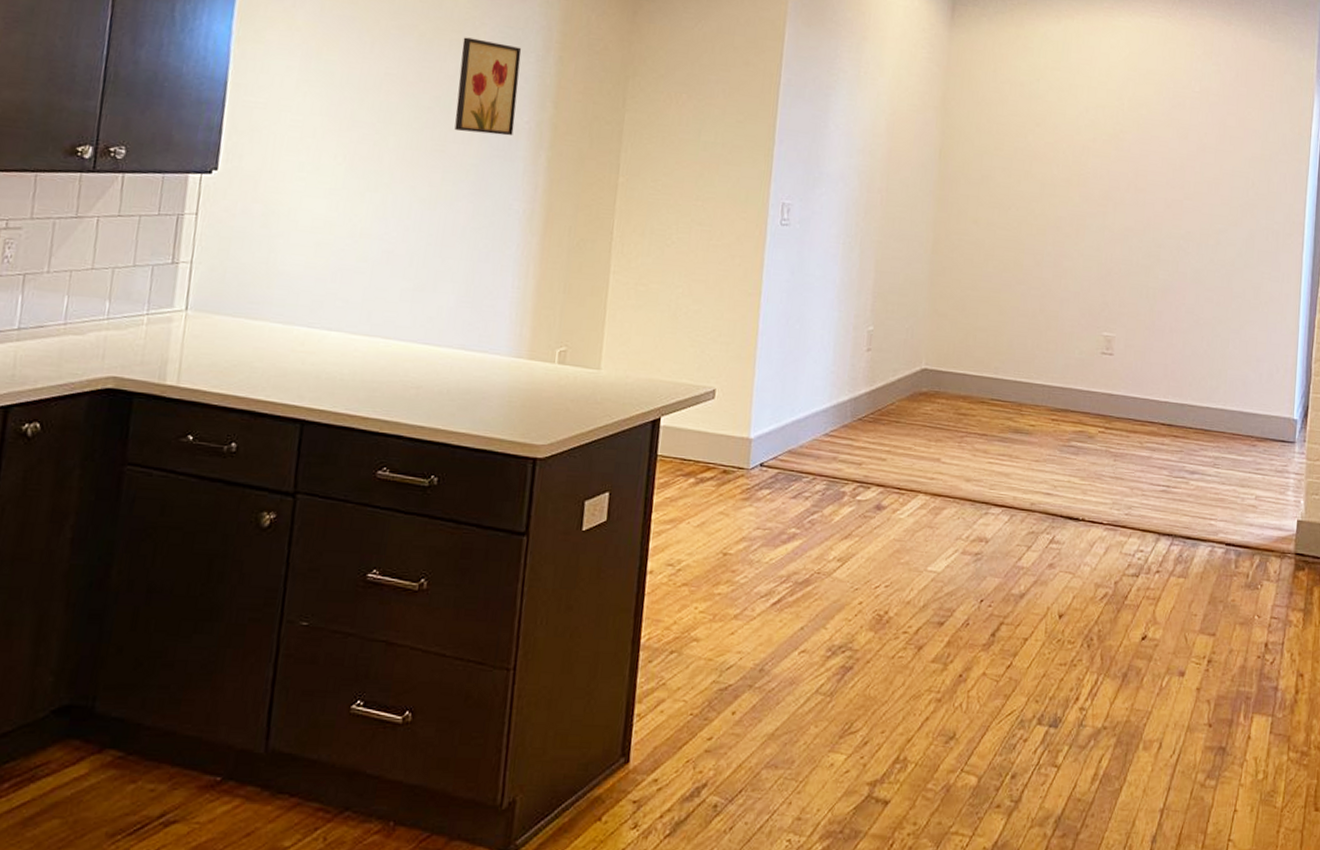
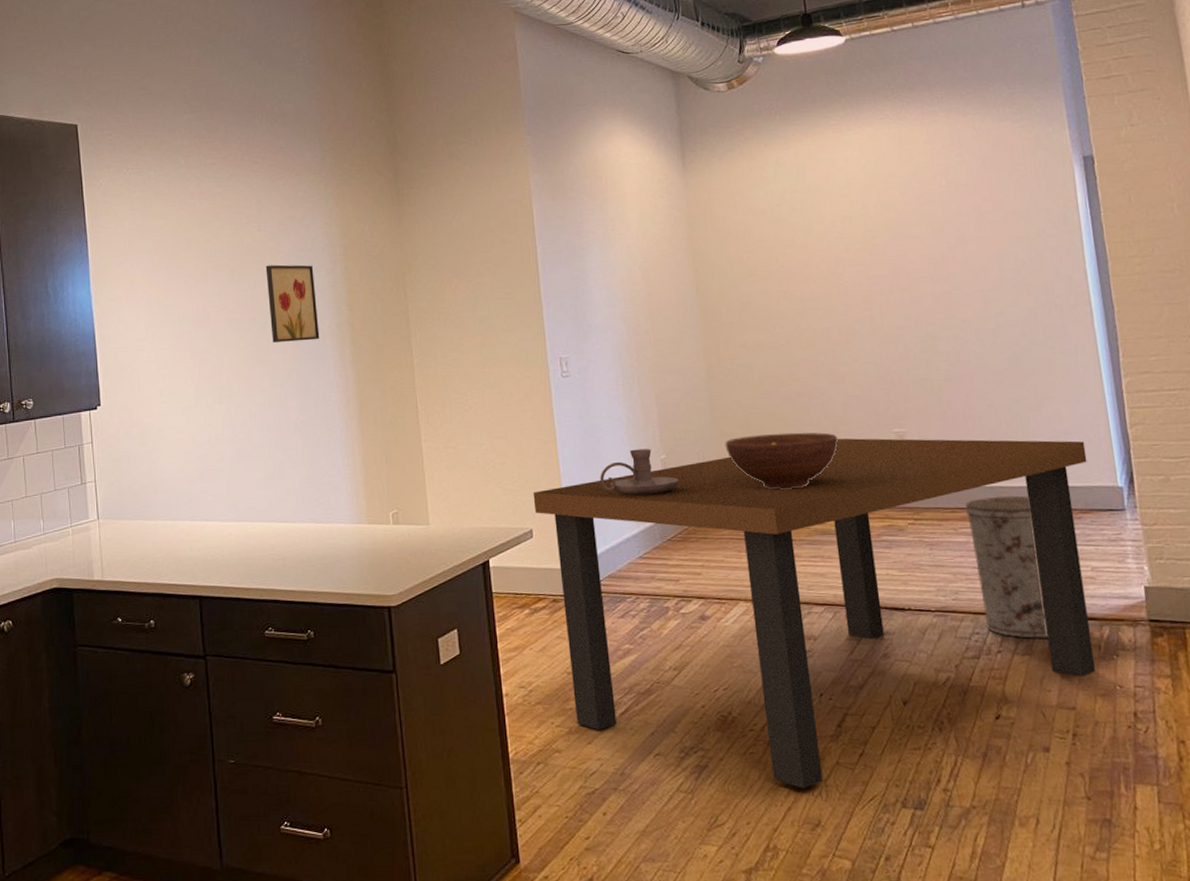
dining table: none [722,334,1273,698] -> present [533,438,1096,788]
candle holder: none [799,315,882,368] -> present [600,449,678,496]
fruit bowl: none [936,318,1049,382] -> present [725,432,838,490]
trash can: none [1151,414,1214,563] -> present [965,495,1049,639]

